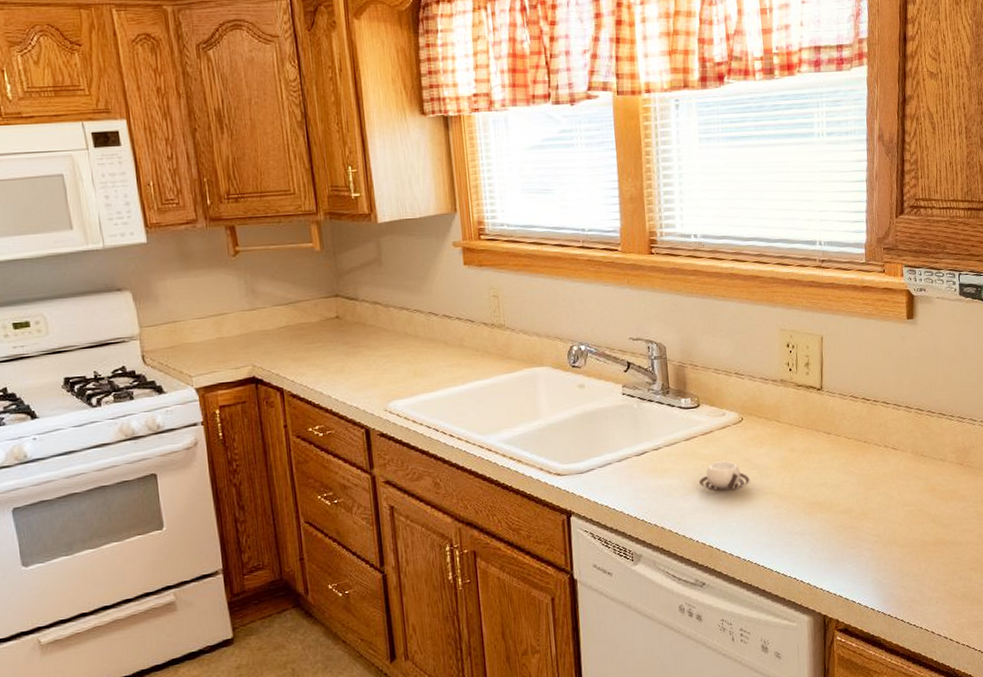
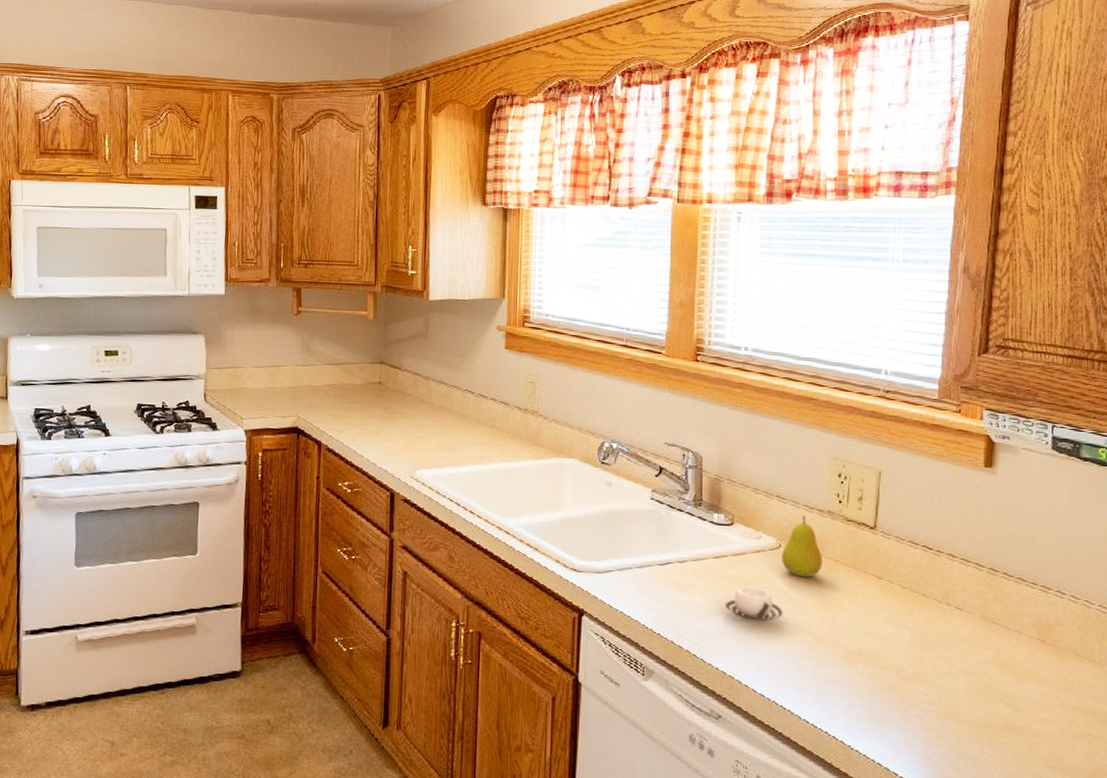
fruit: none [744,387,780,445] -> present [782,515,822,578]

